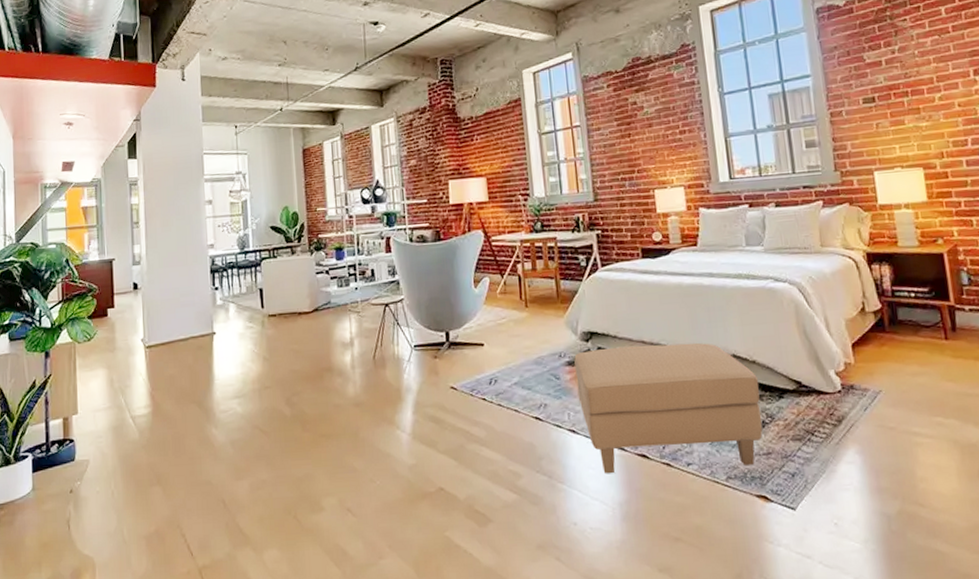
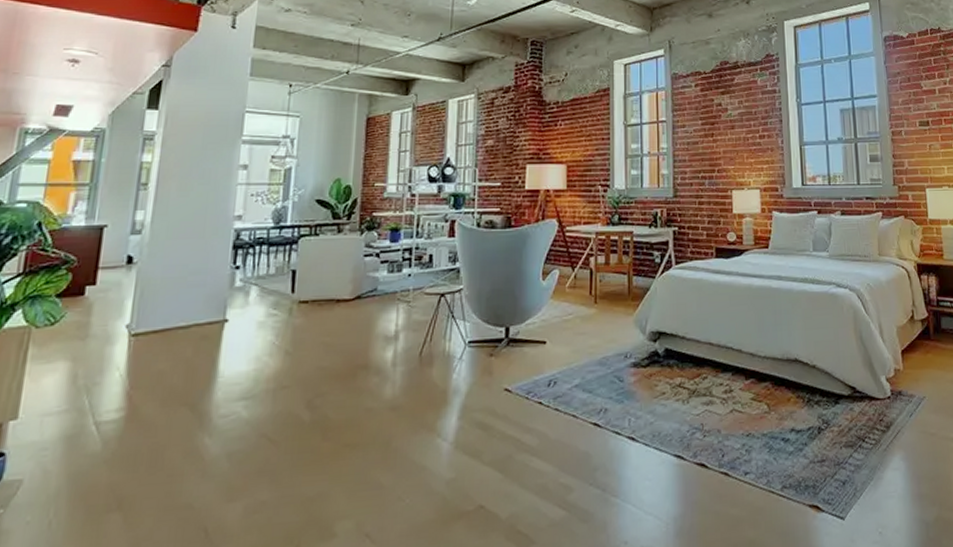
ottoman: present [574,342,763,474] -> none [640,345,819,486]

